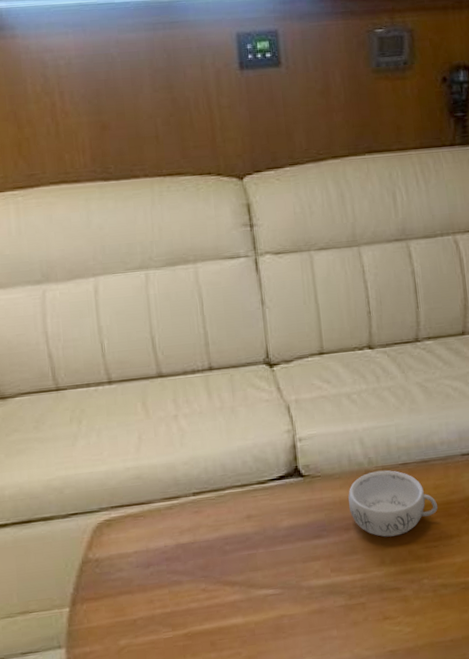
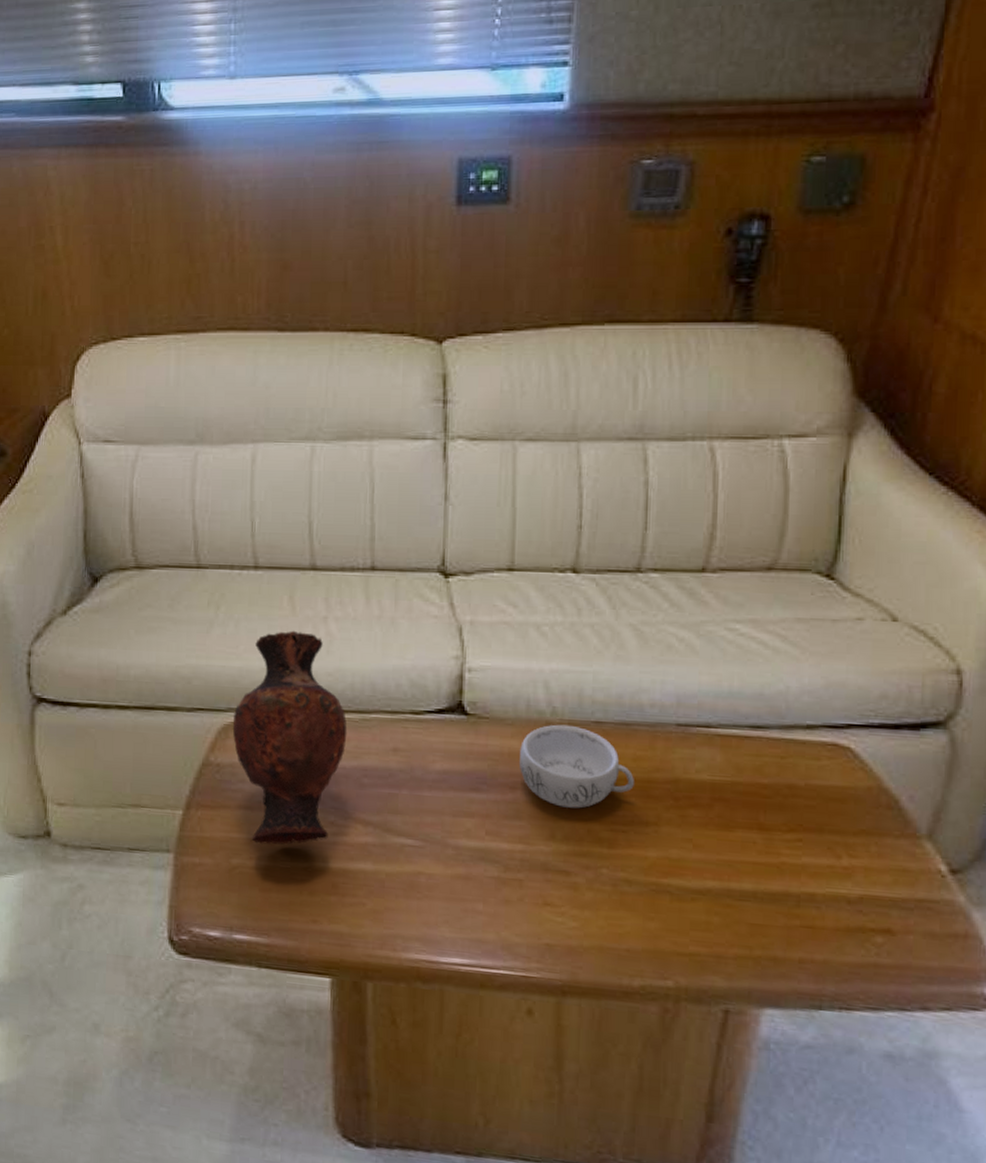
vase: none [105,431,207,622] -> present [232,630,347,845]

